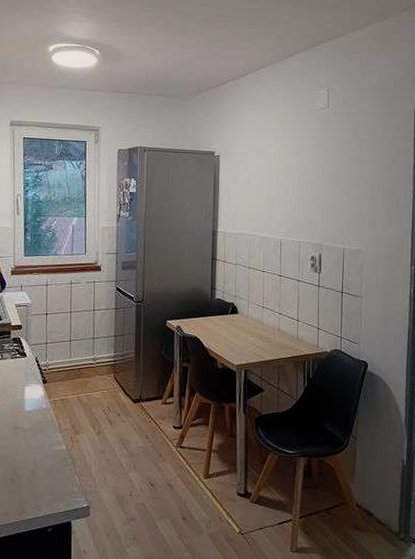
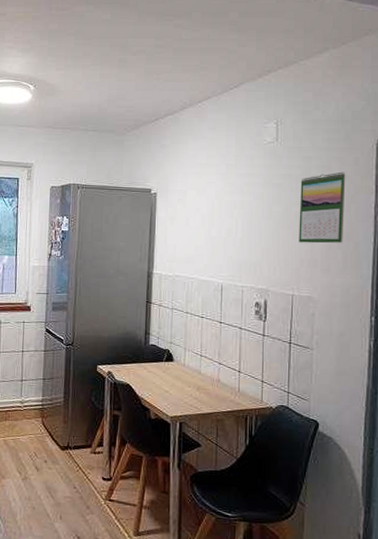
calendar: none [348,135,389,201] -> present [299,172,346,244]

